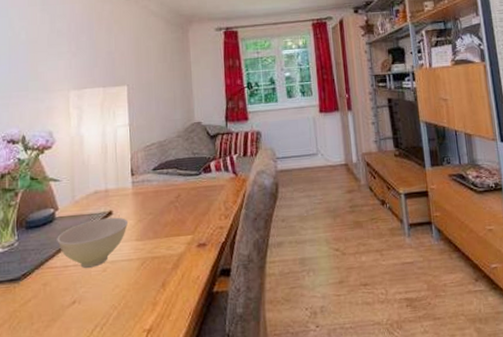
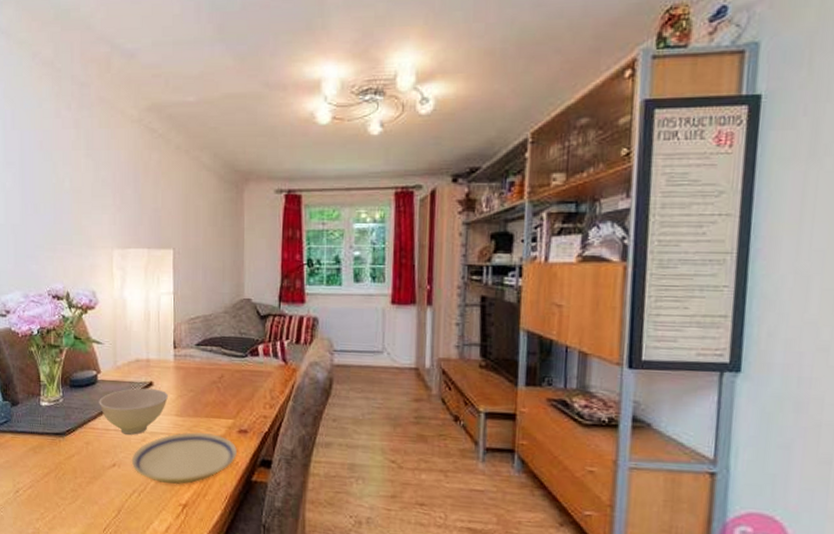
plate: none [92,251,197,311] -> present [131,432,237,485]

